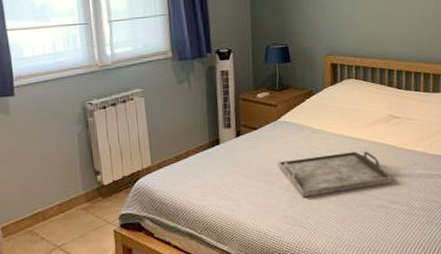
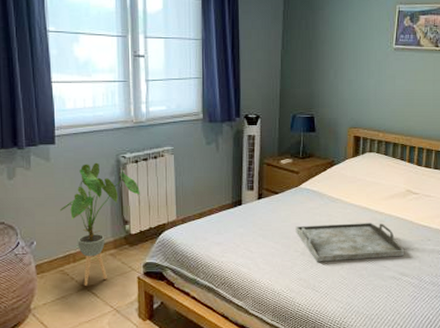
house plant: none [24,112,111,245] -> present [60,162,140,286]

